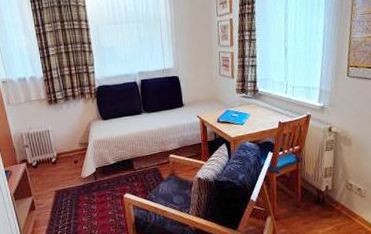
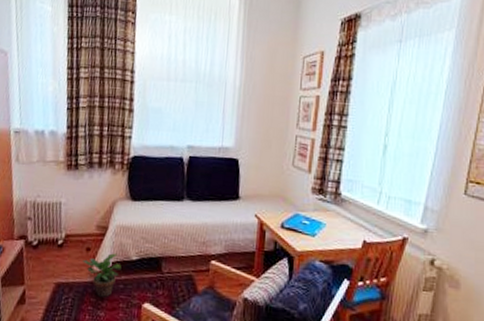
potted plant: none [73,161,104,195] -> present [82,253,122,297]

